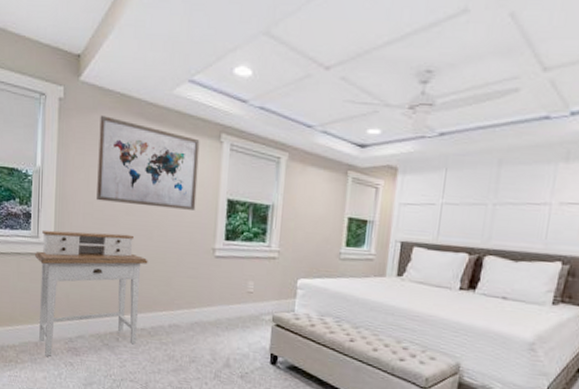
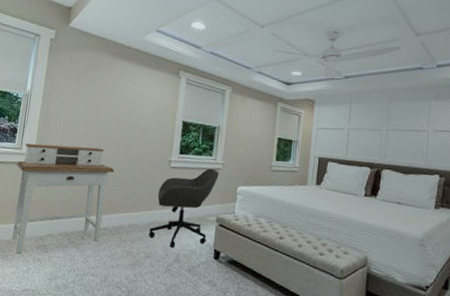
wall art: present [96,114,200,210] -> none [75,53,163,129]
office chair: none [192,257,275,352] -> present [148,168,219,248]

